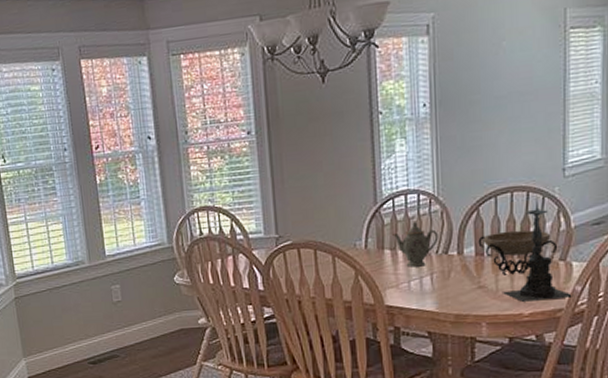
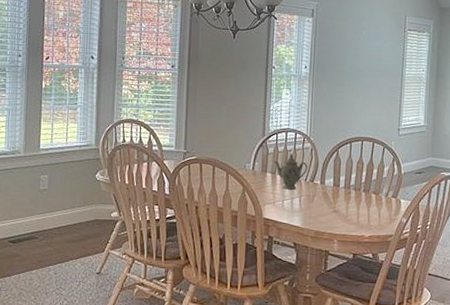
decorative bowl: present [478,230,558,275] -> none [336,170,392,205]
candle holder: present [503,197,574,302] -> none [351,147,401,227]

